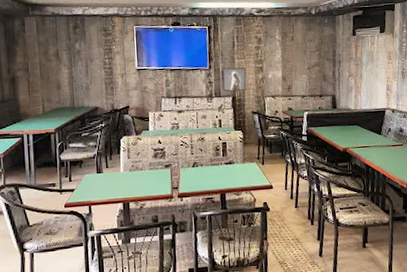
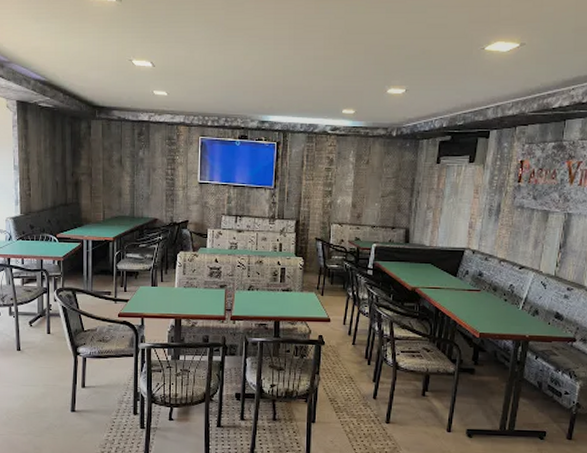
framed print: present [222,67,247,92] -> none [286,189,313,215]

